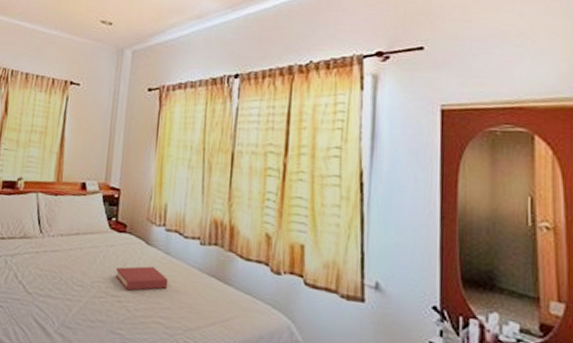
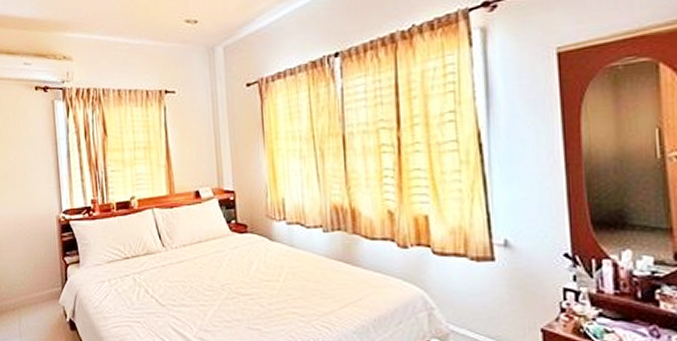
hardback book: present [116,266,169,291] -> none [244,261,297,287]

